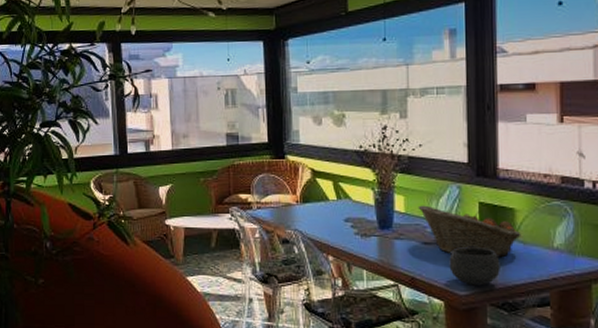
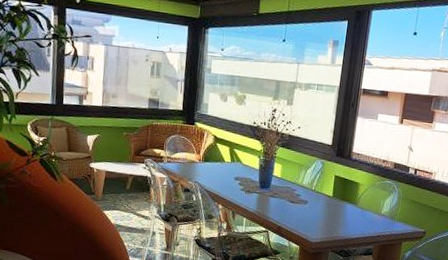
fruit basket: present [418,205,521,258] -> none [290,173,361,218]
bowl: present [449,247,500,286] -> none [307,207,343,237]

